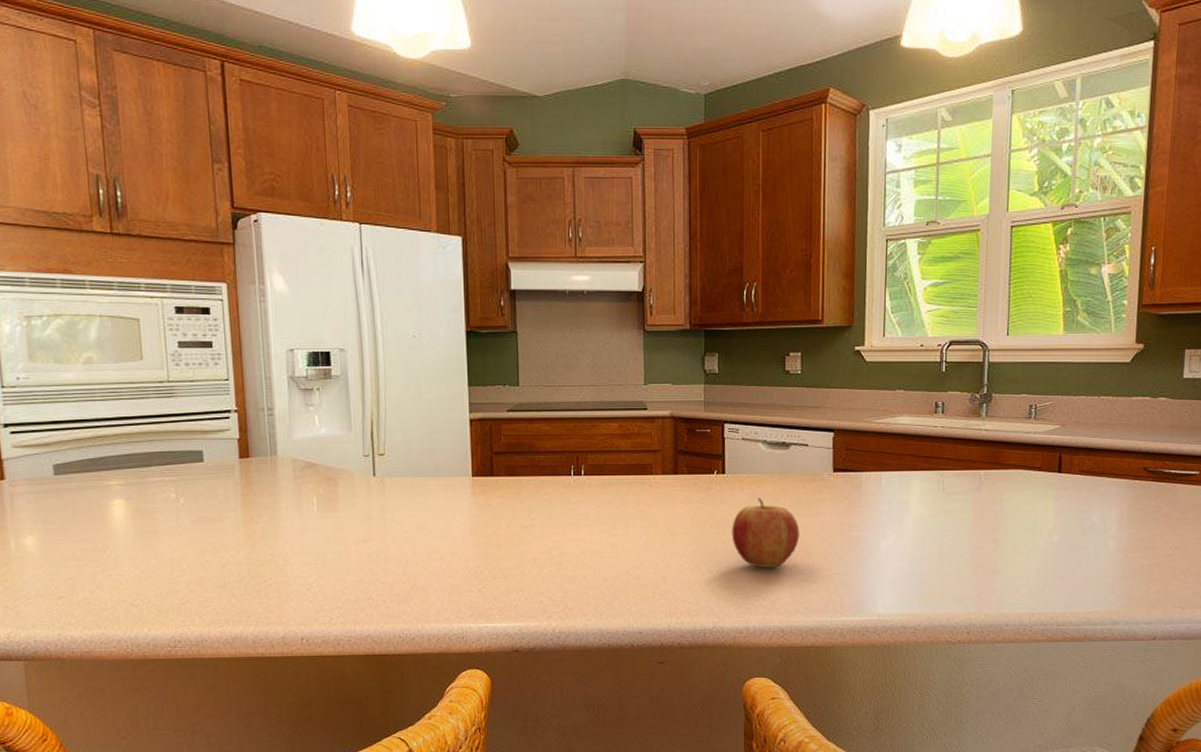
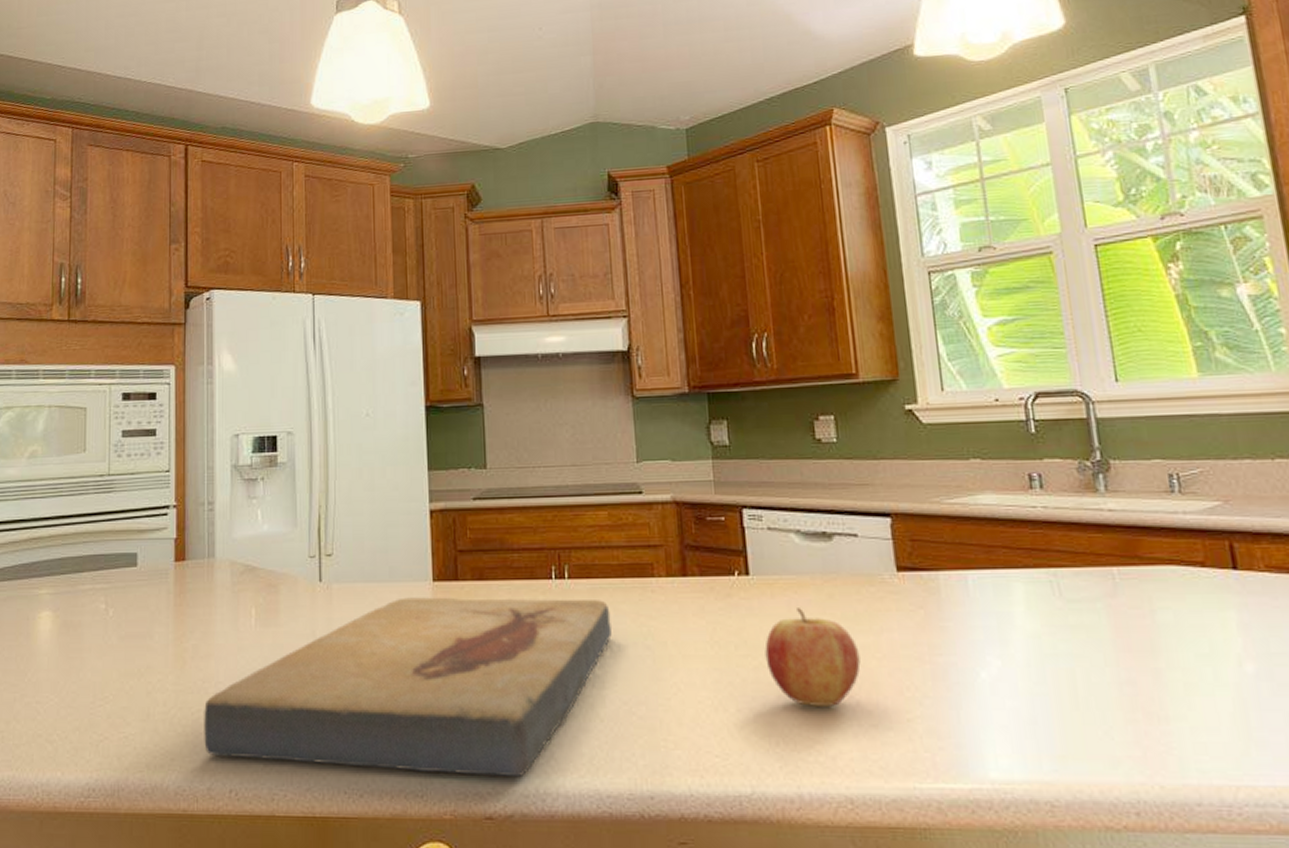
fish fossil: none [275,489,617,622] -> present [204,597,612,778]

